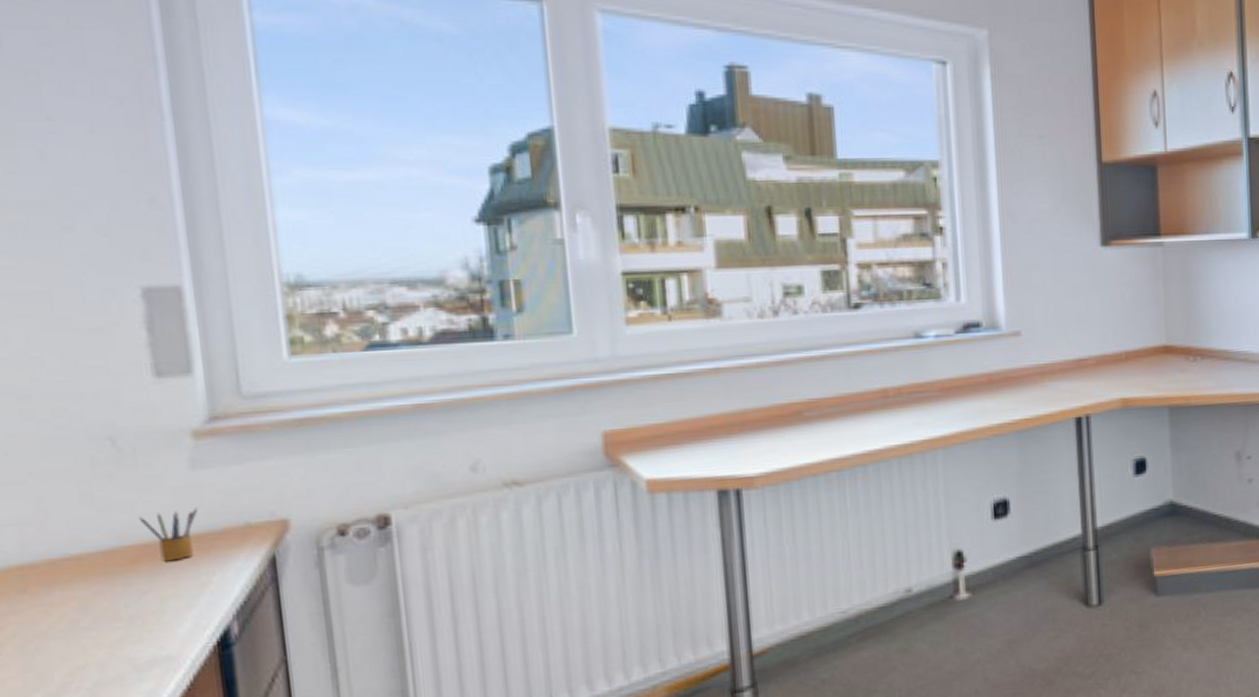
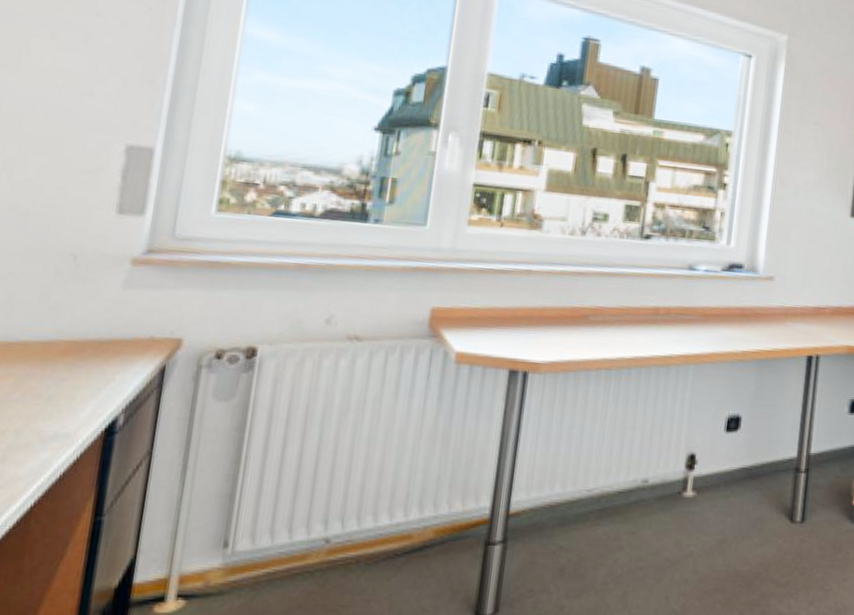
pencil box: present [138,507,198,562] -> none [76,318,120,358]

